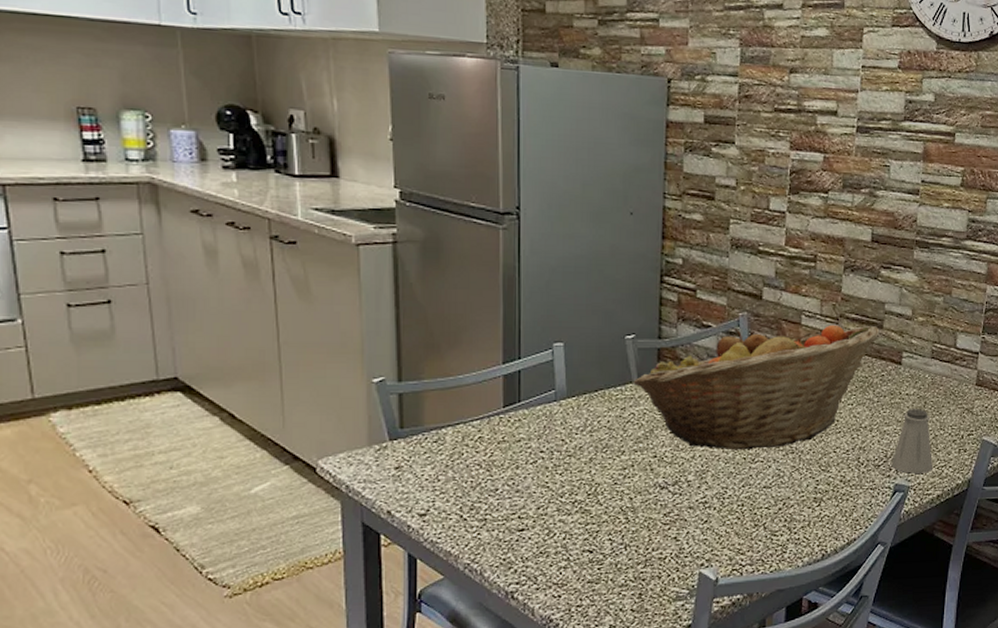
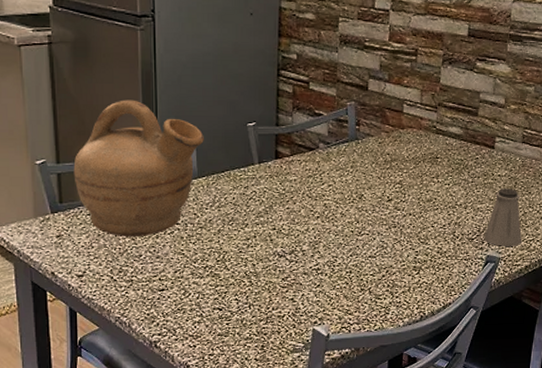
teapot: none [418,308,575,467] -> present [73,99,204,237]
fruit basket: present [633,324,880,451] -> none [254,112,475,224]

